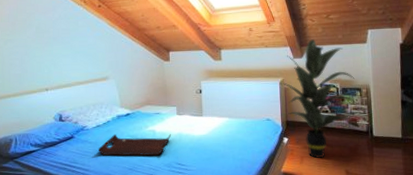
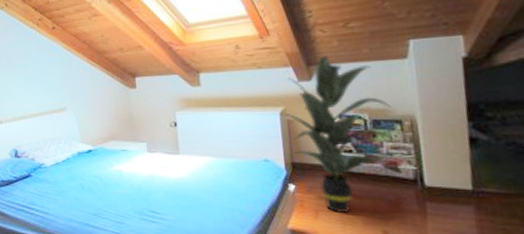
serving tray: present [98,133,171,156] -> none [58,173,141,201]

